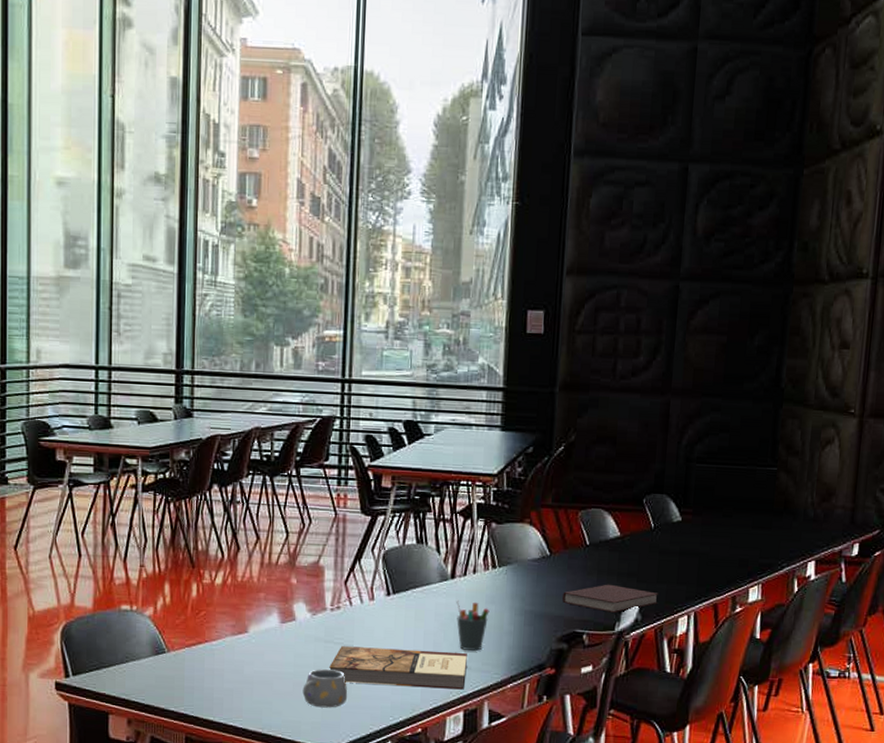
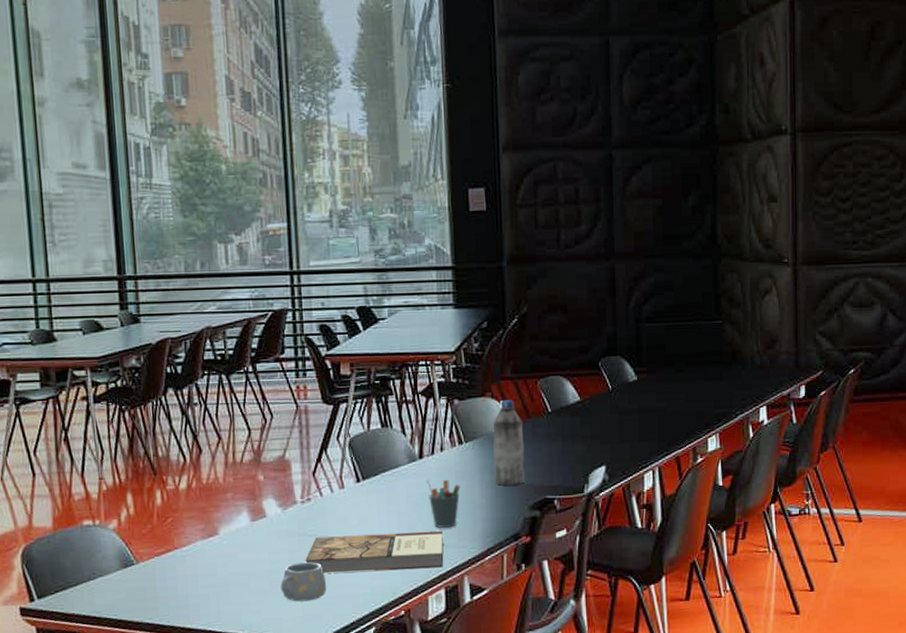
water bottle: none [525,528,560,615] -> present [492,400,525,486]
notebook: present [563,584,658,613] -> none [531,448,622,476]

